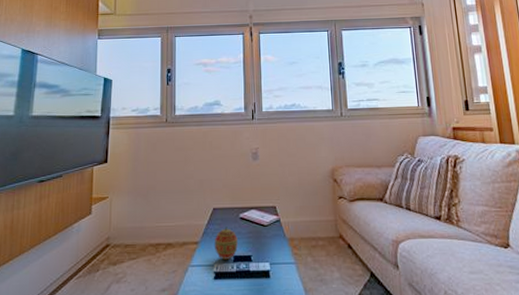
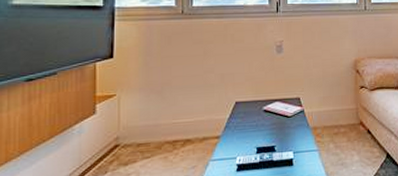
decorative egg: present [215,227,238,260] -> none [237,119,261,152]

